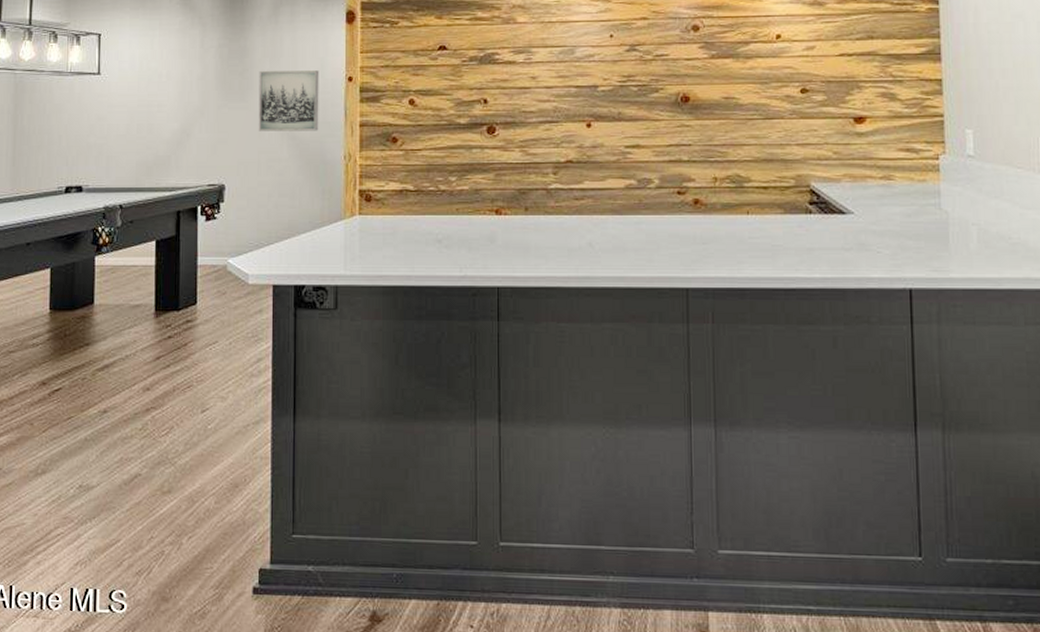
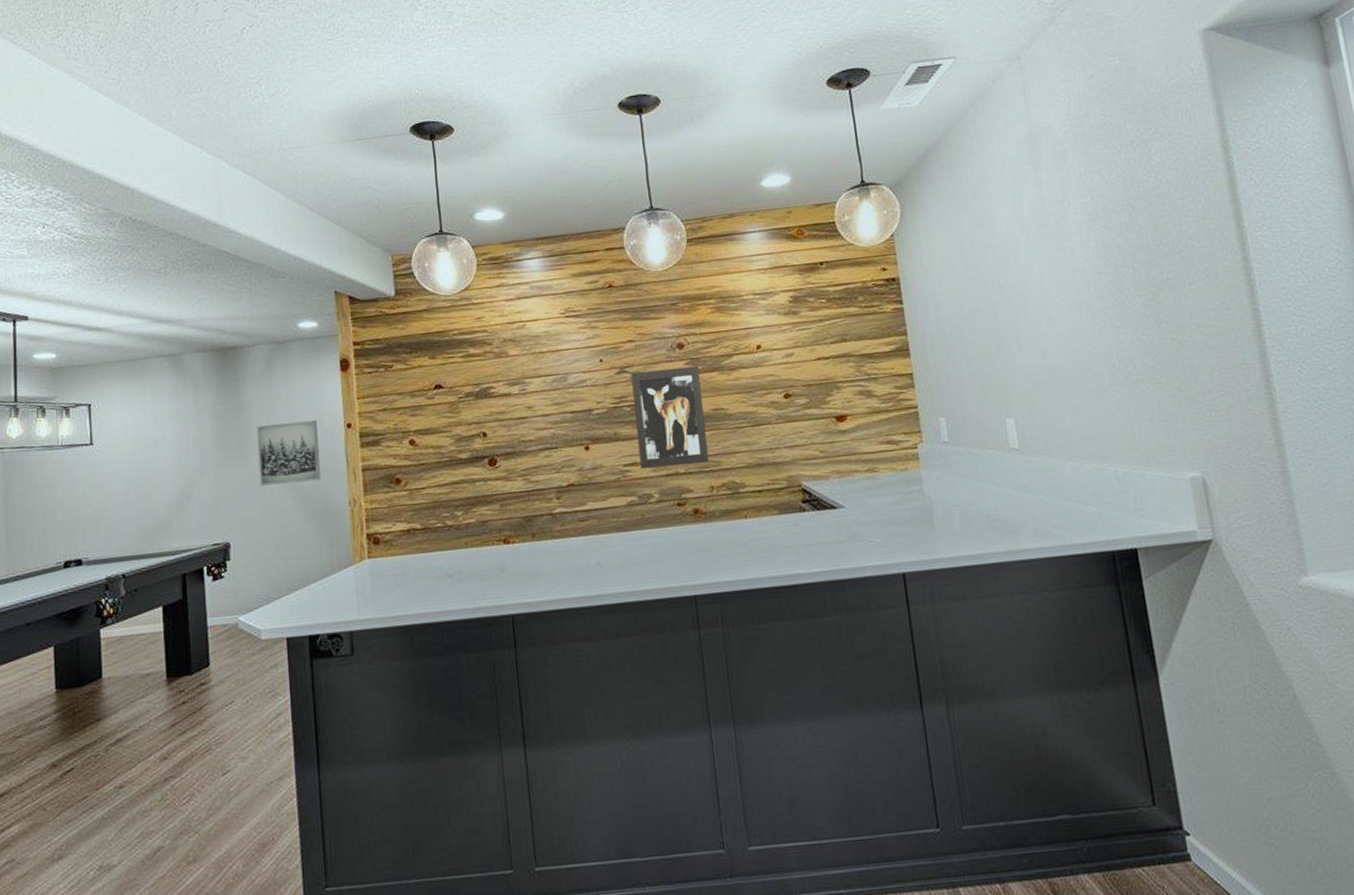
wall art: none [641,50,715,153] -> present [631,365,709,469]

